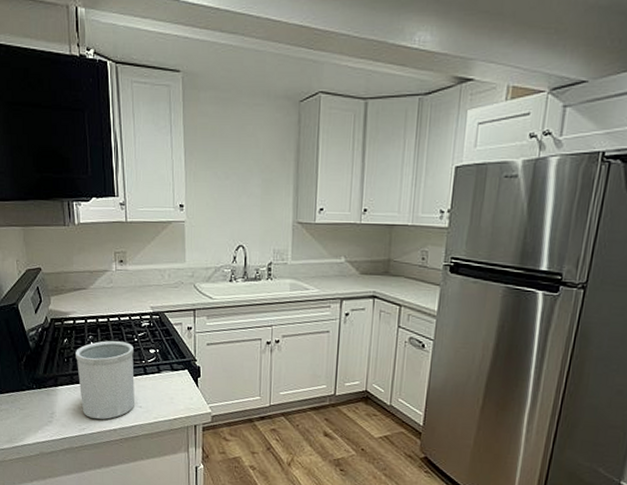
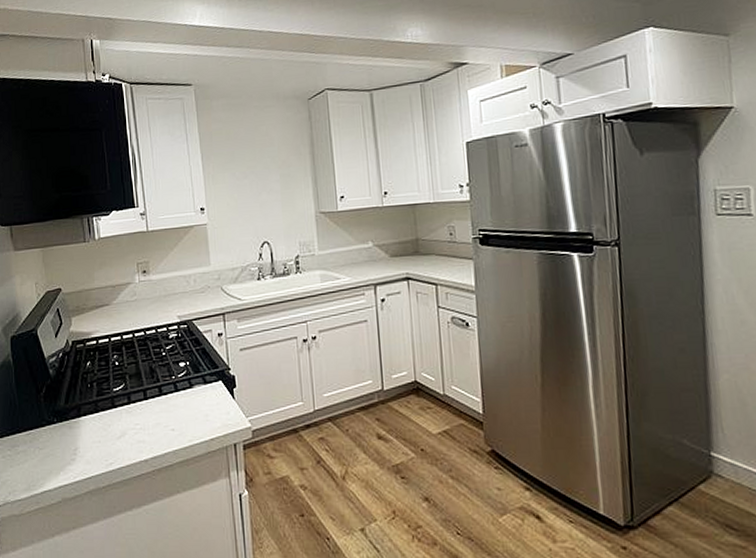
utensil holder: present [76,340,134,419] -> none [99,358,166,450]

